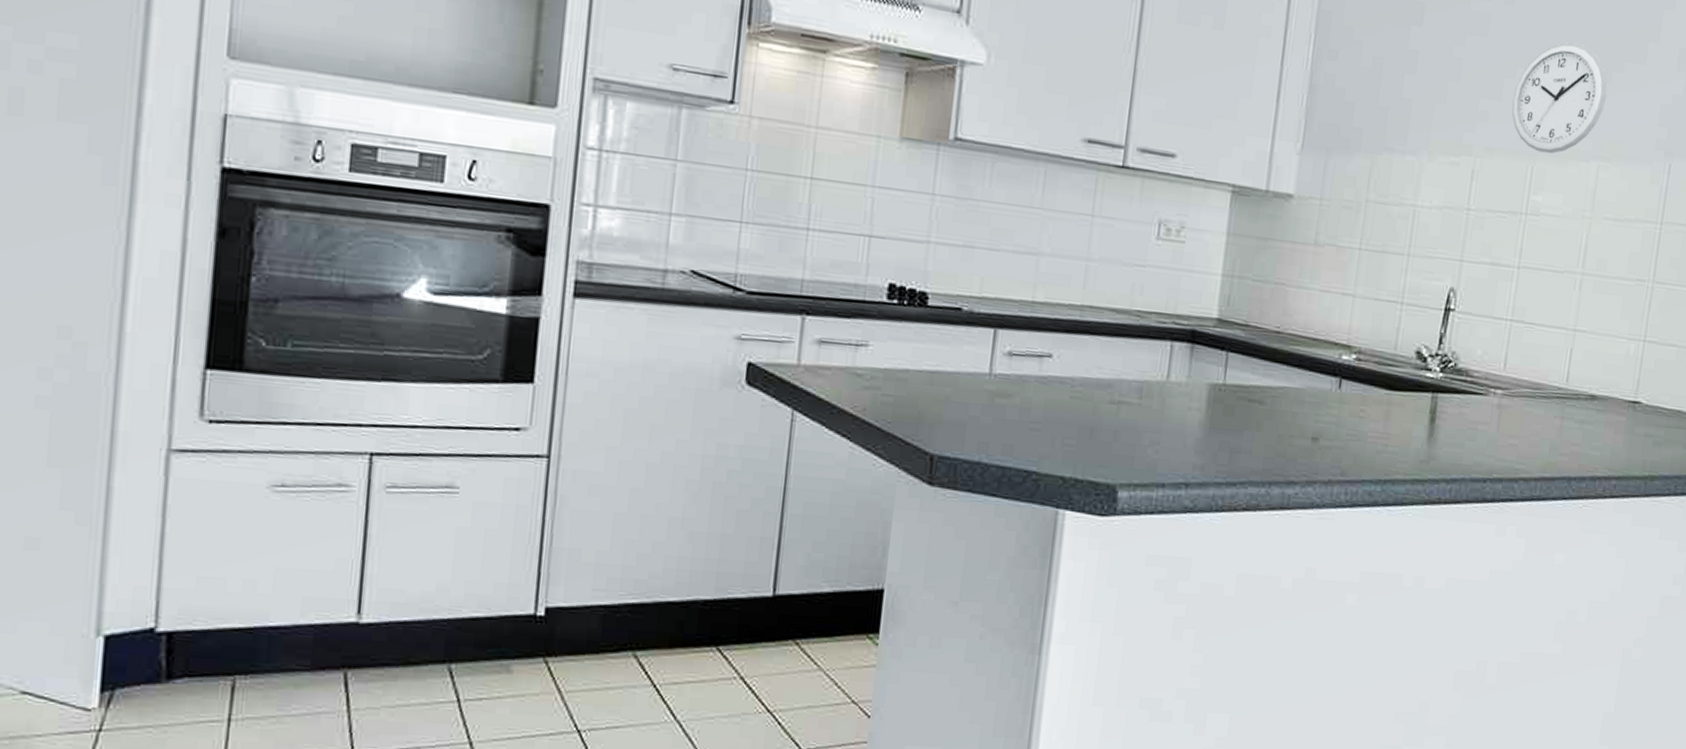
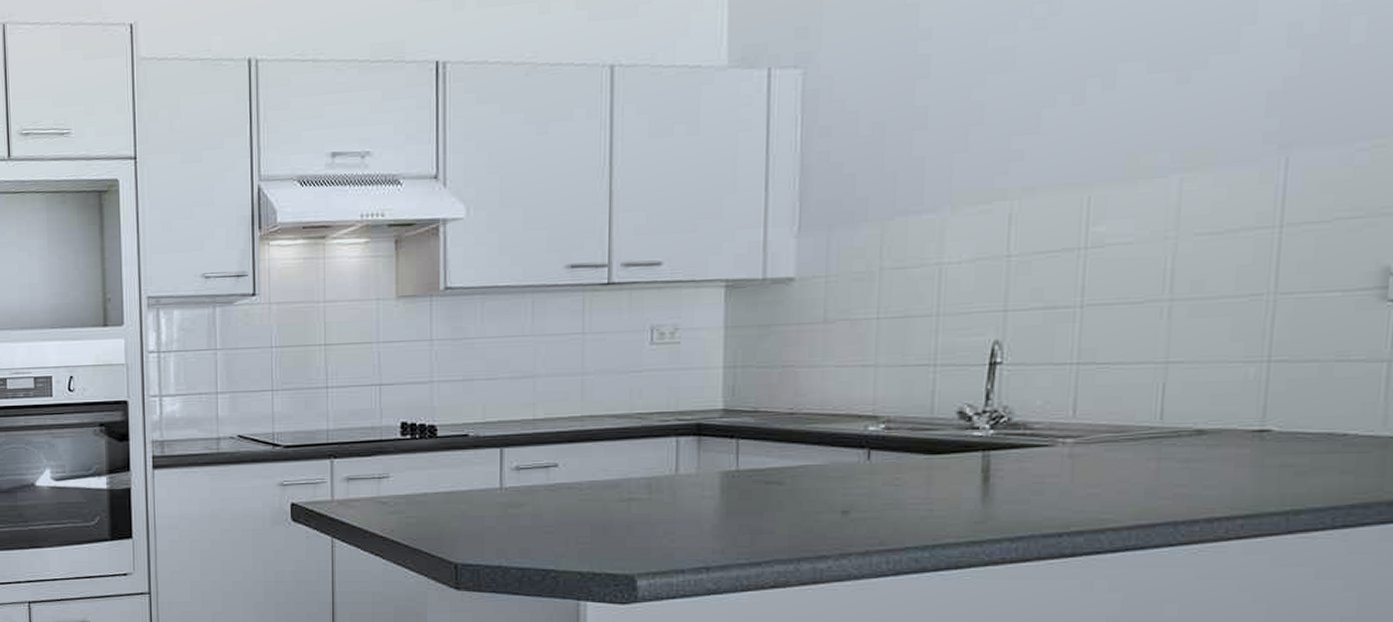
wall clock: present [1512,42,1608,154] -> none [1054,50,1186,179]

